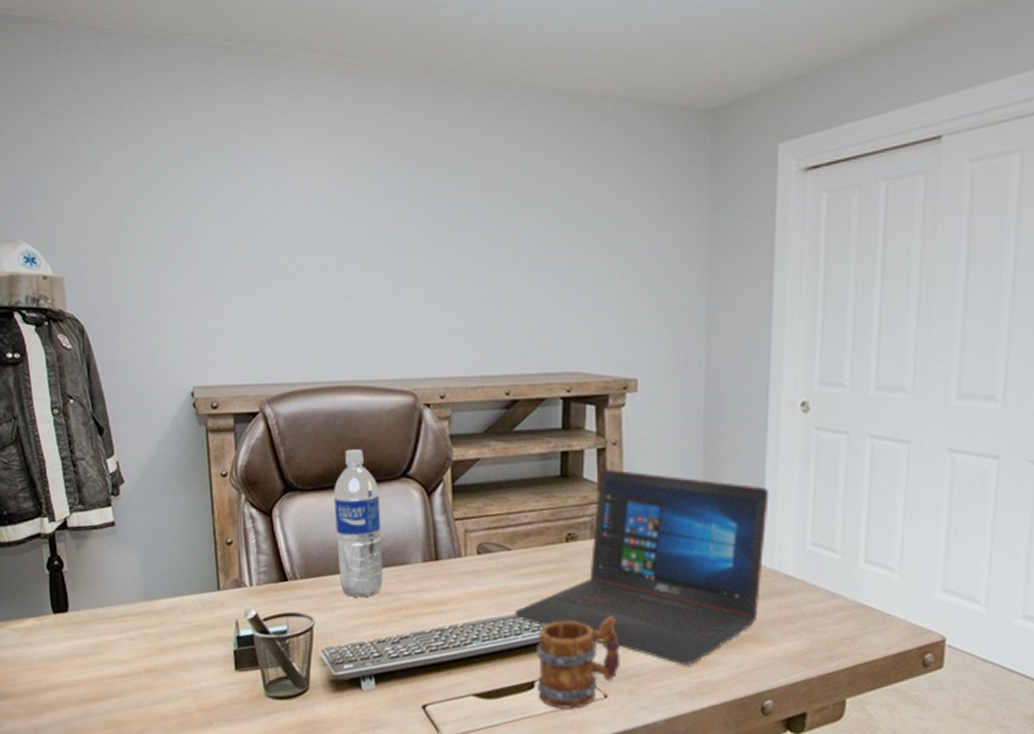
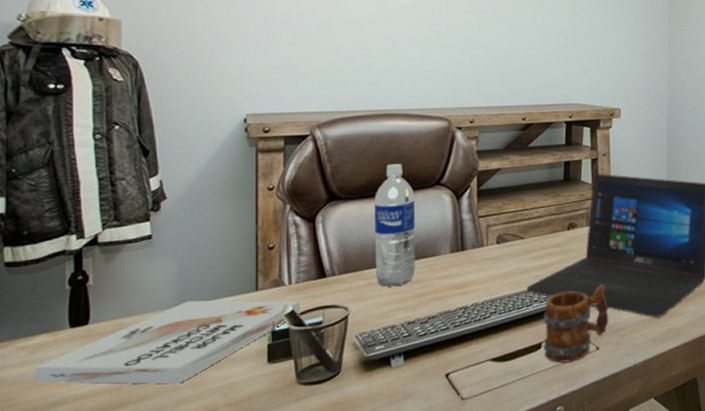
book: none [28,595,264,682] -> present [34,300,300,384]

